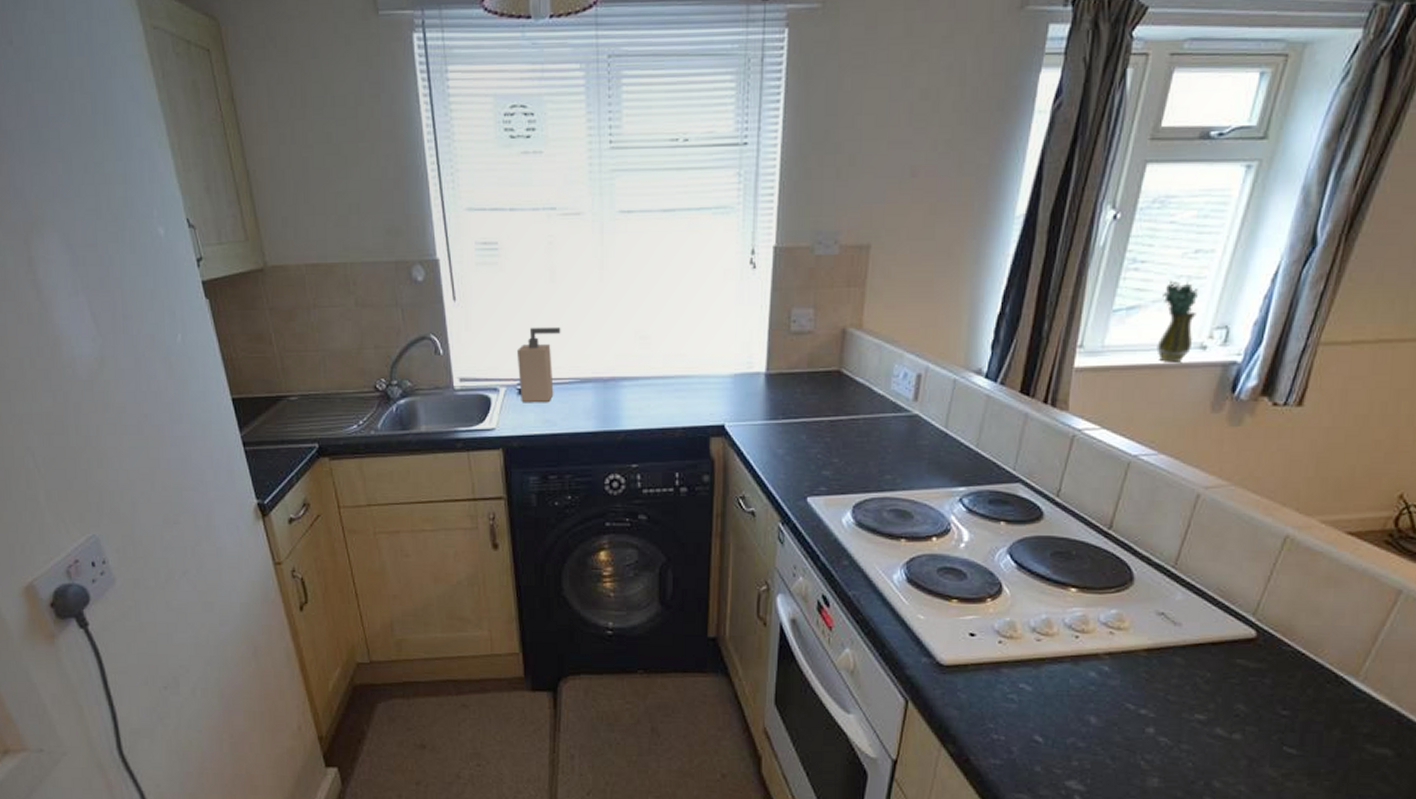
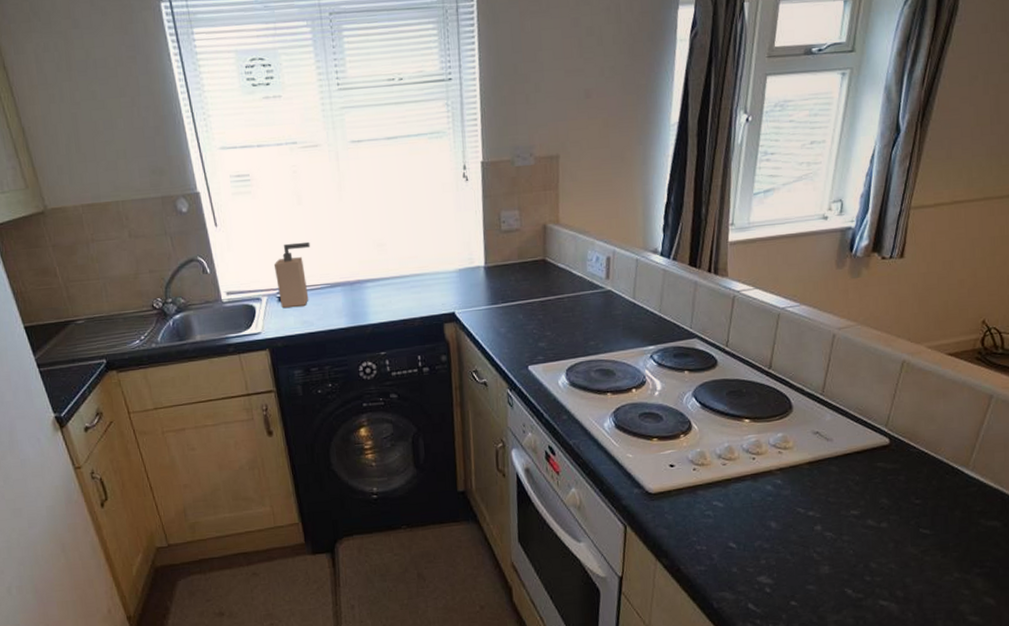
vase: present [1156,280,1198,362] -> none [790,166,817,232]

